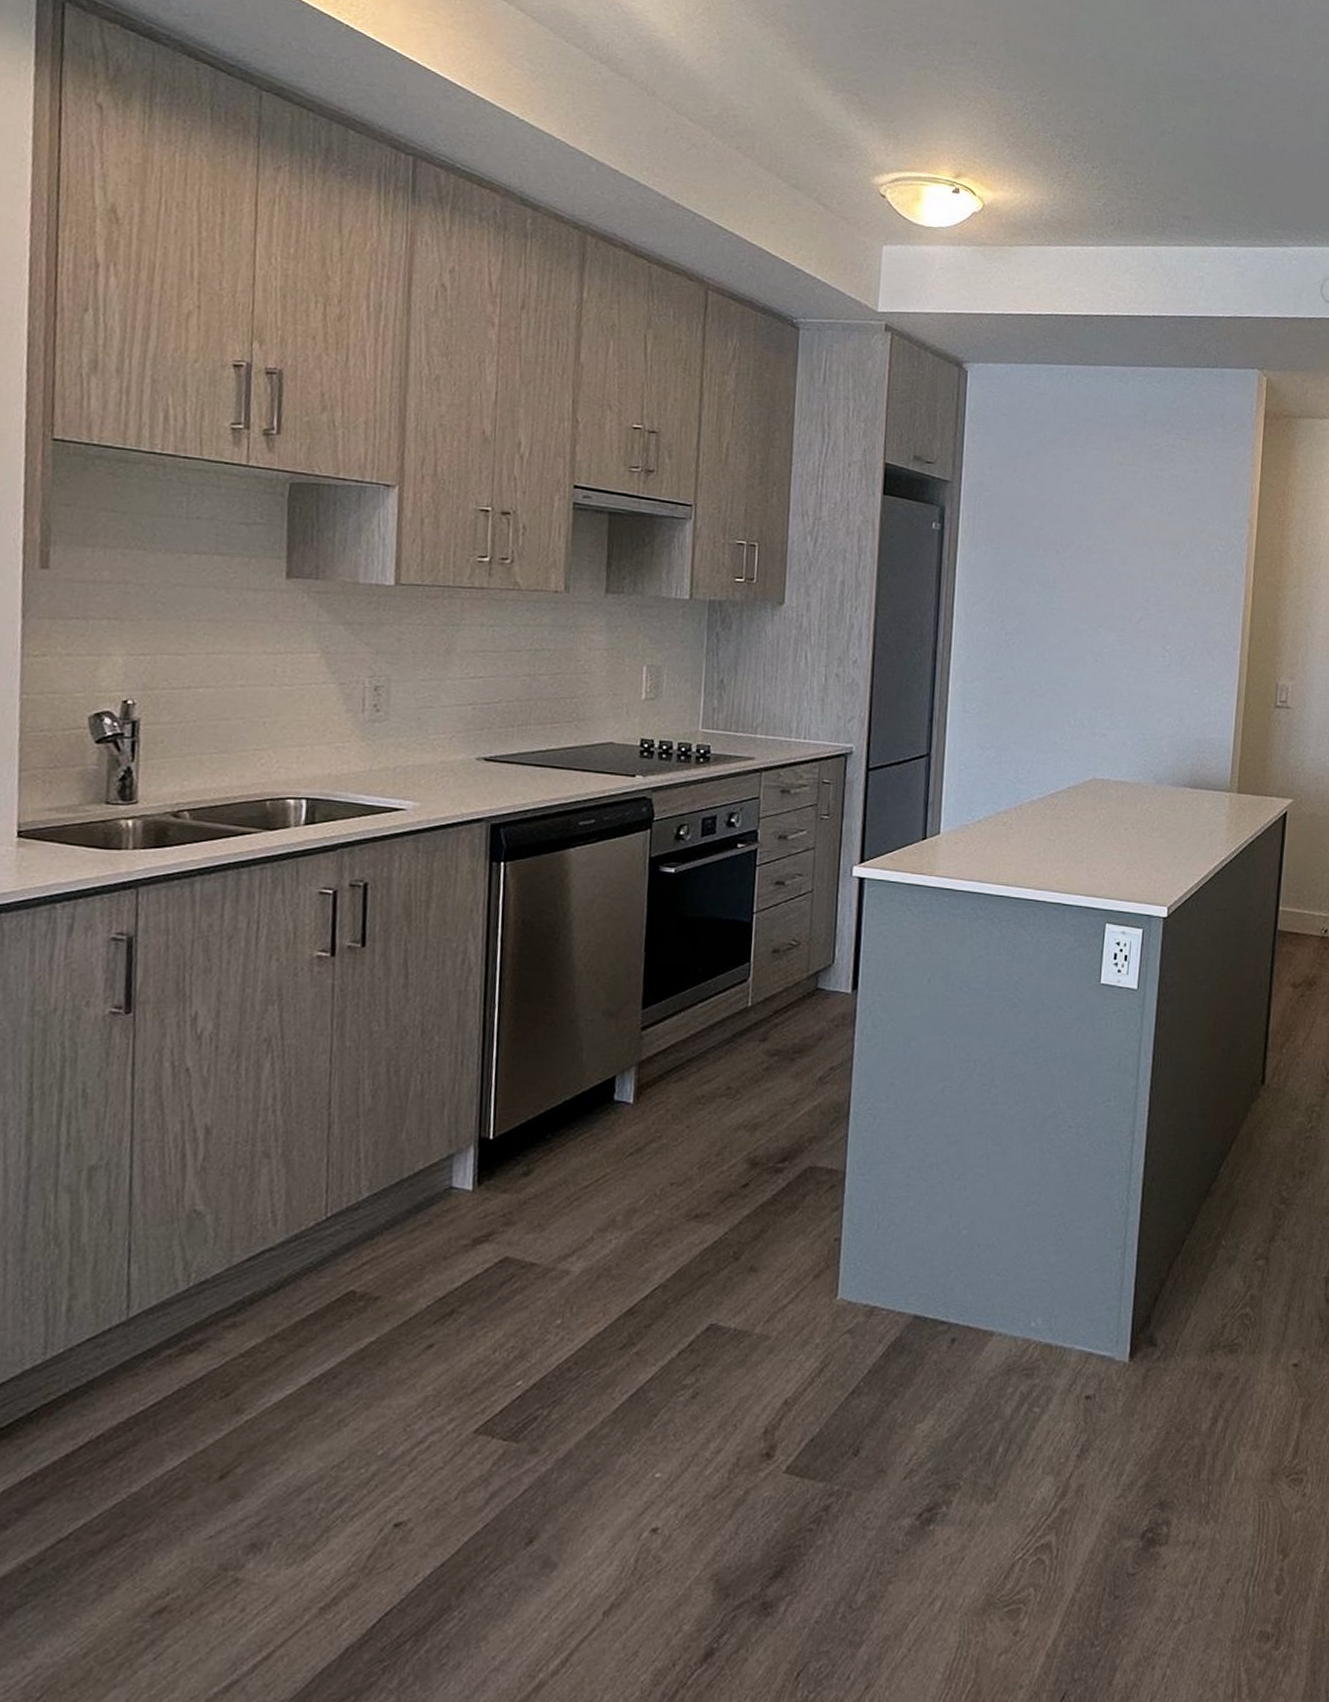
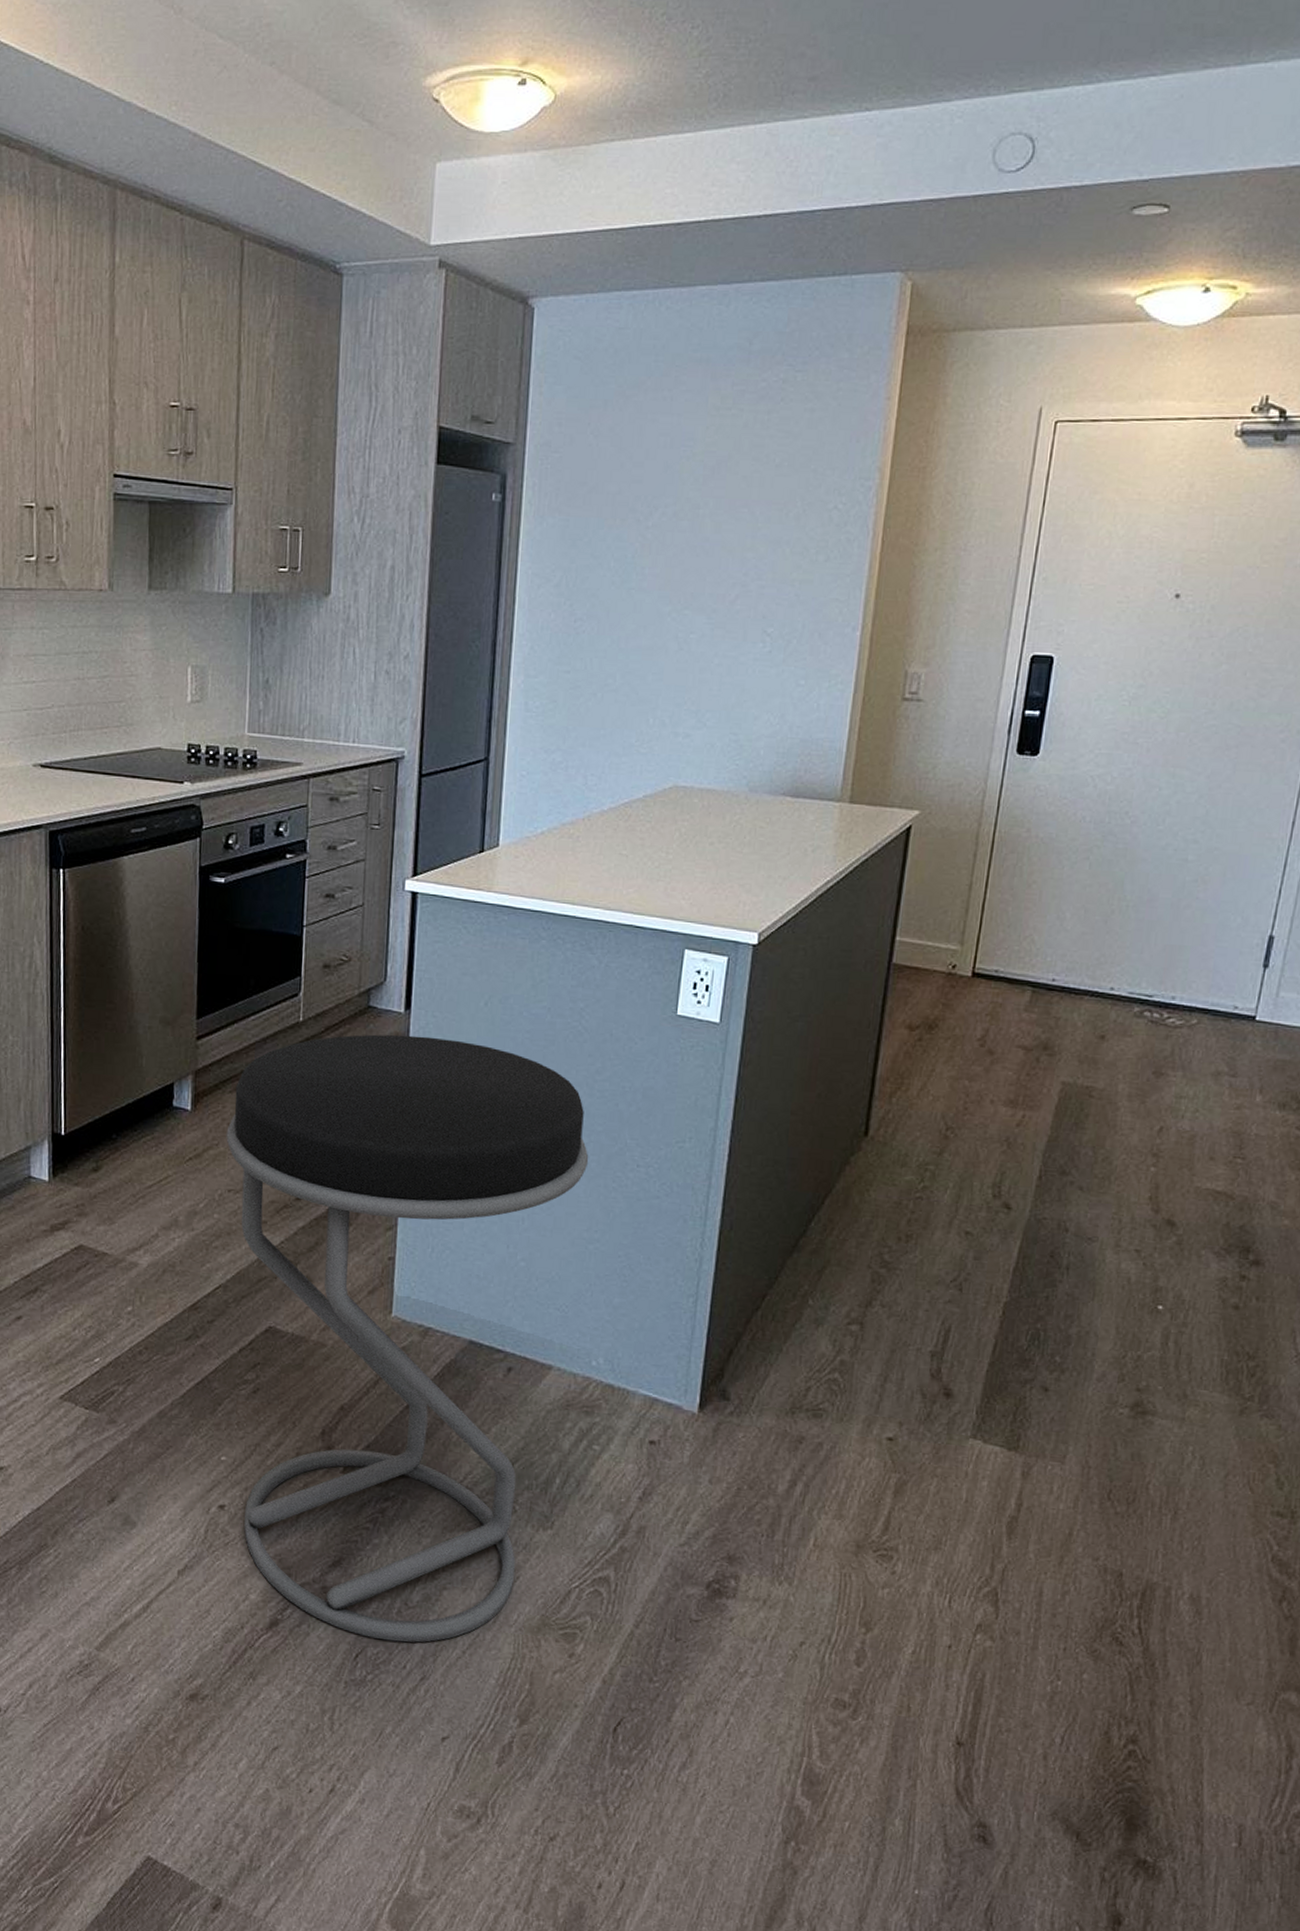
stool: none [669,1015,1025,1652] -> present [226,1034,589,1643]

